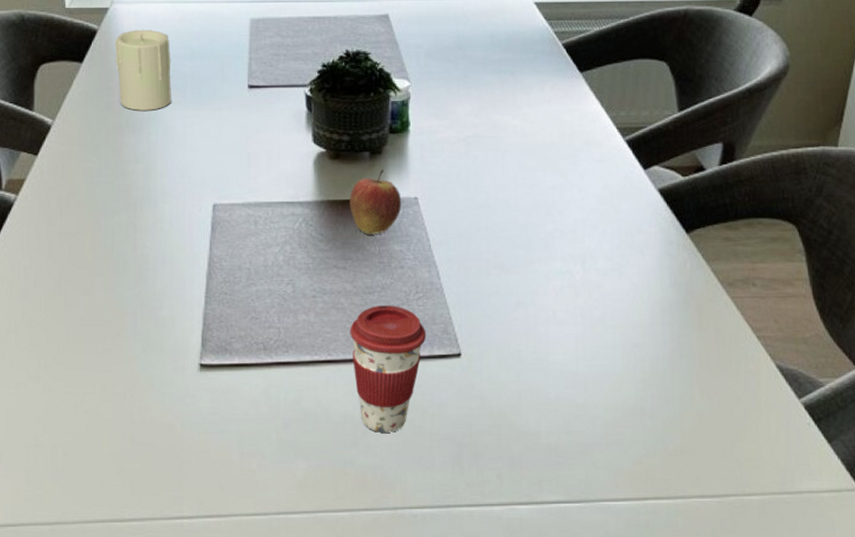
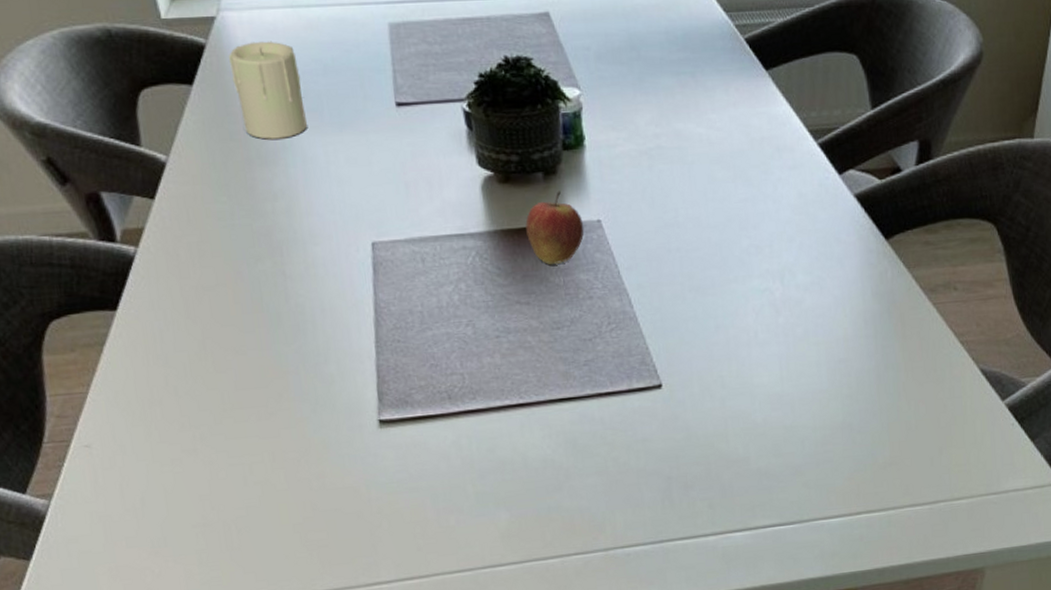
coffee cup: present [349,306,427,433] -> none [540,339,624,475]

